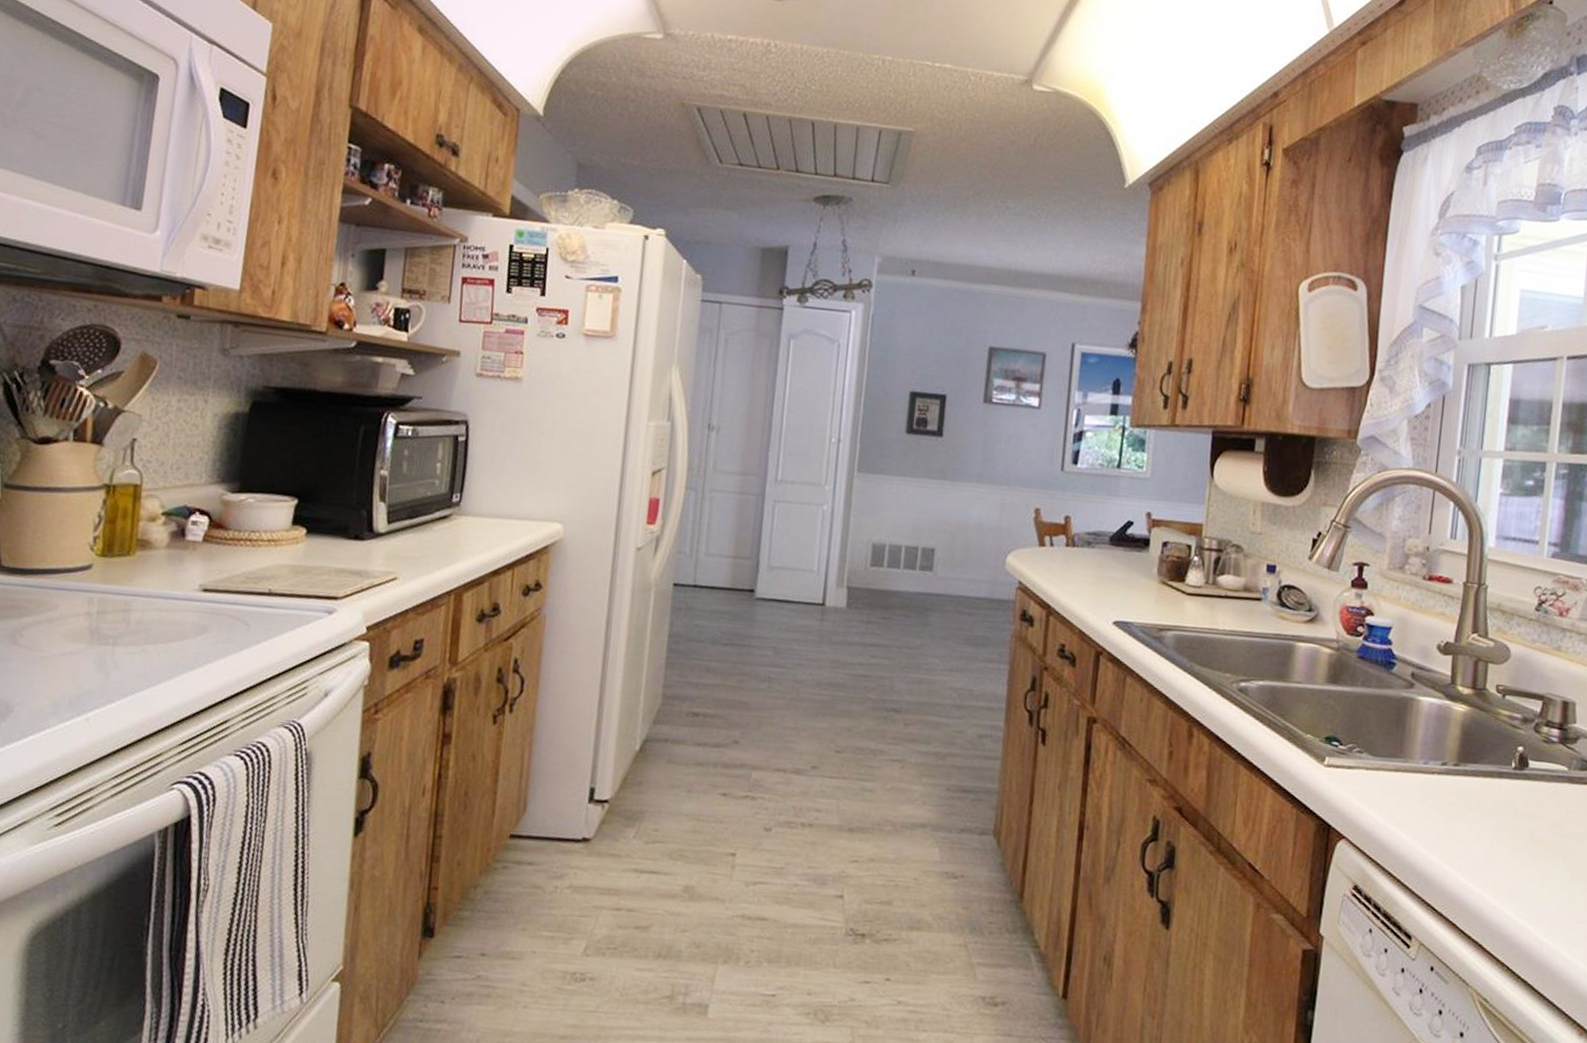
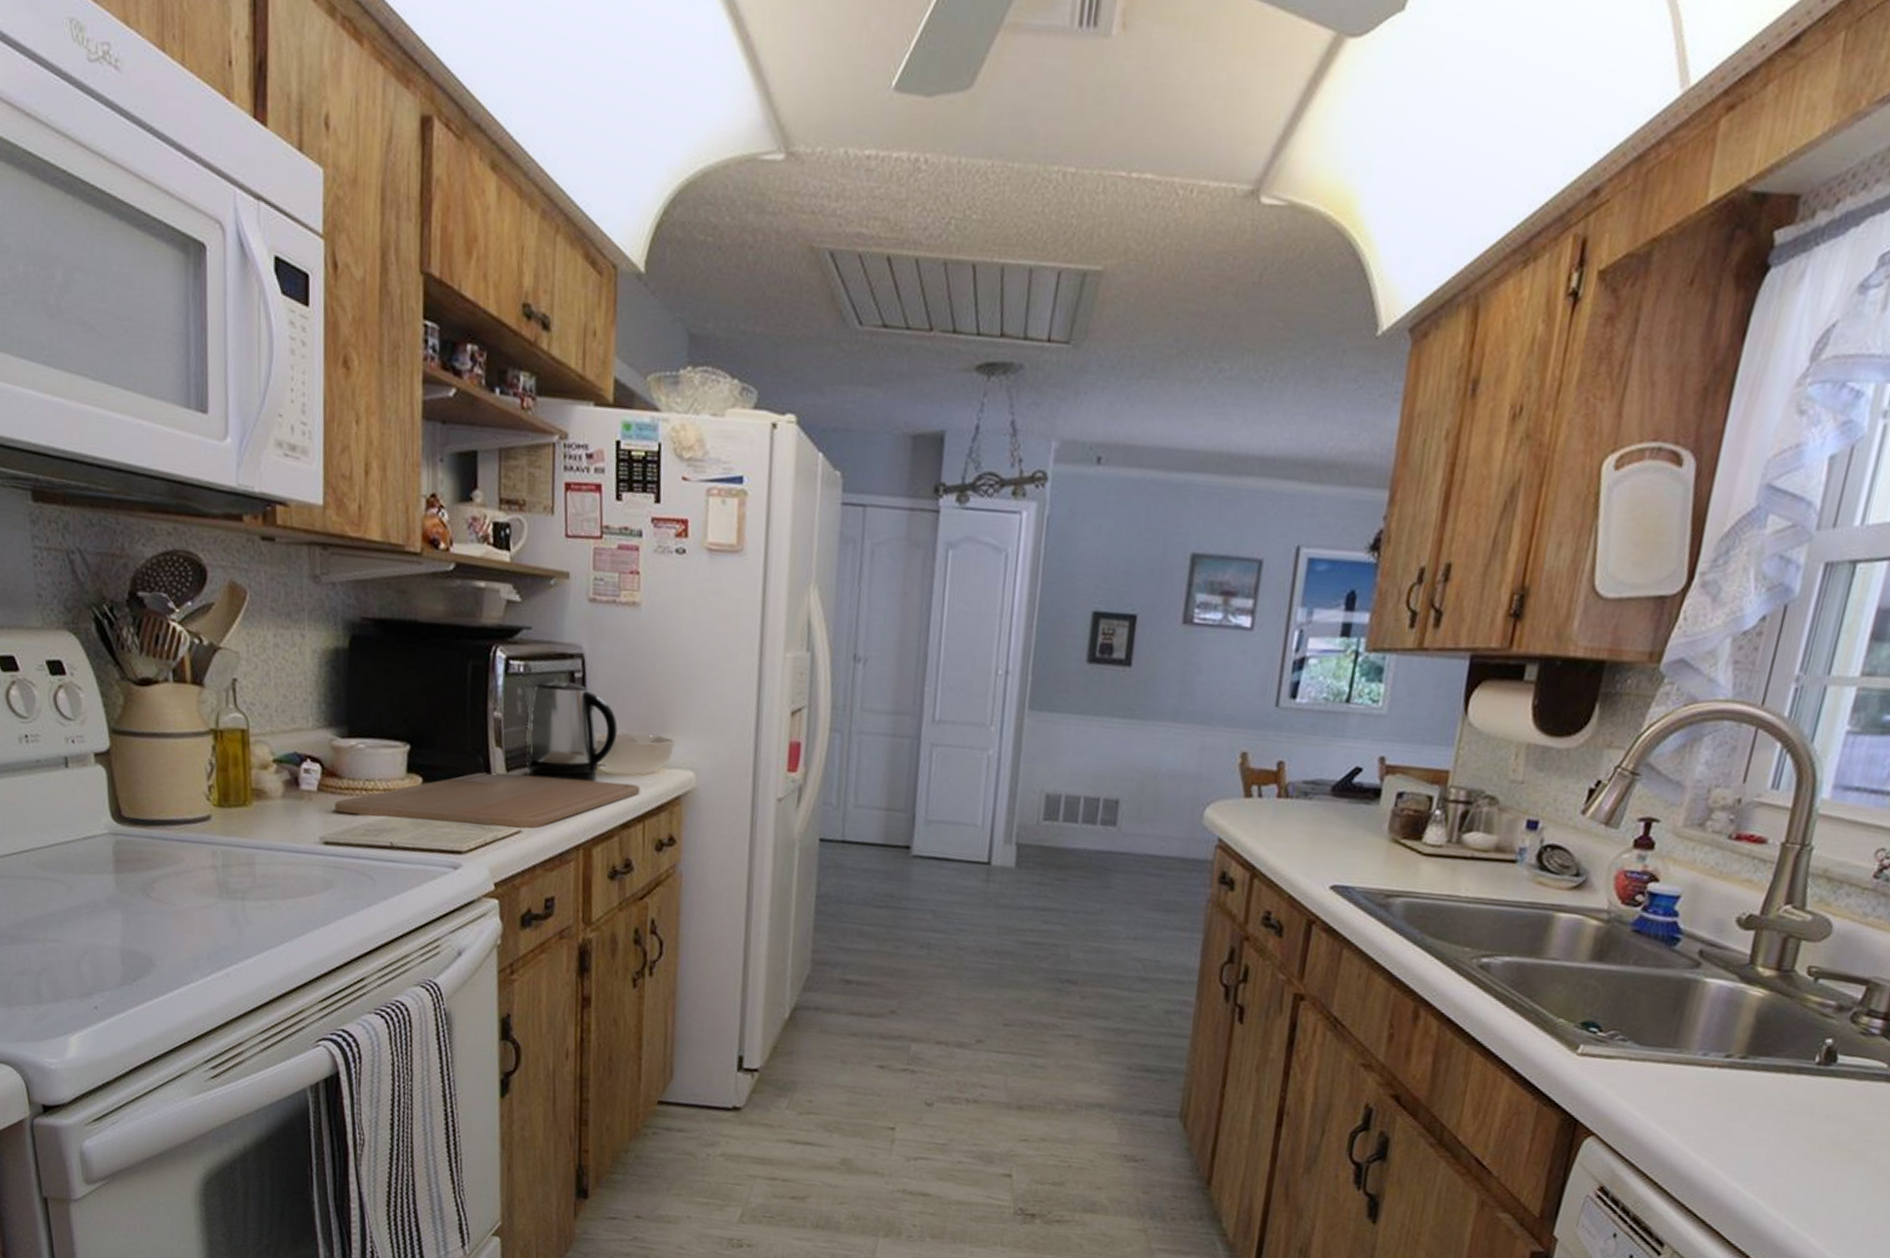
chopping board: none [217,524,512,576] -> present [335,772,640,829]
kettle: none [406,443,495,533] -> present [525,680,618,782]
bowl: none [473,489,547,528] -> present [595,732,675,776]

